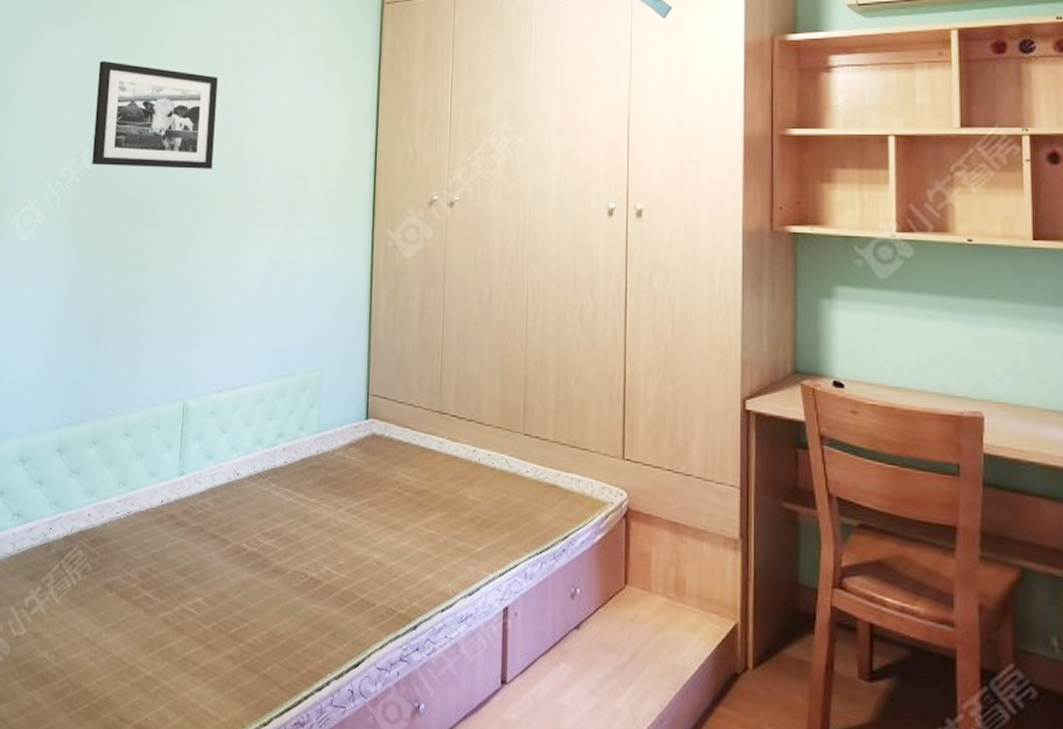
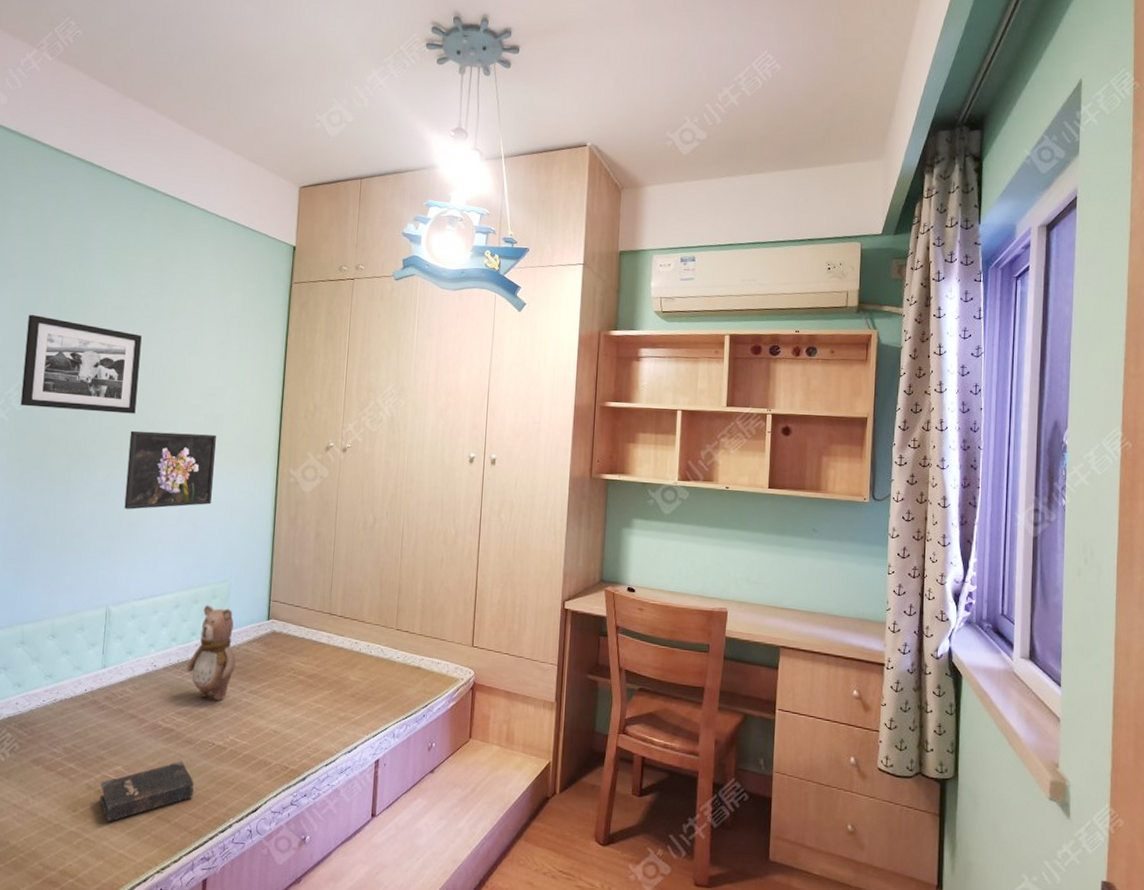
hardback book: none [178,595,285,668] -> present [99,761,194,822]
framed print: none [201,189,302,283] -> present [124,430,216,510]
teddy bear: none [273,399,331,521] -> present [186,605,236,701]

